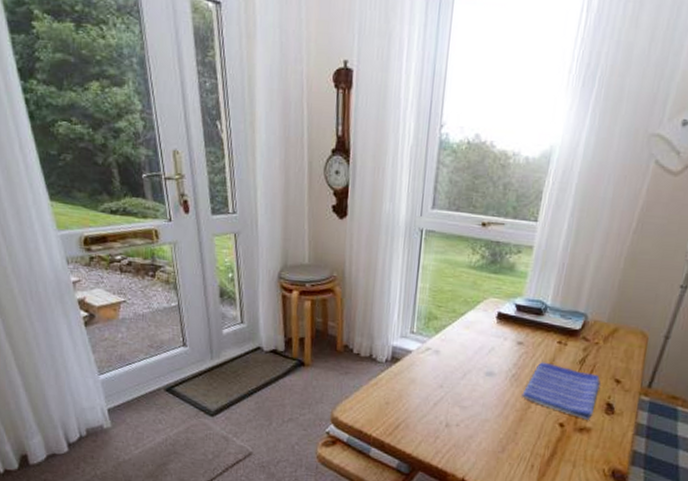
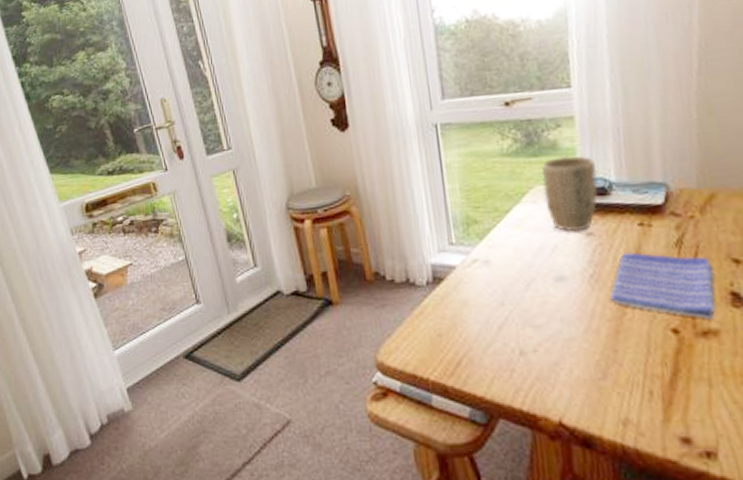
plant pot: none [493,277,539,340] -> present [540,155,598,233]

